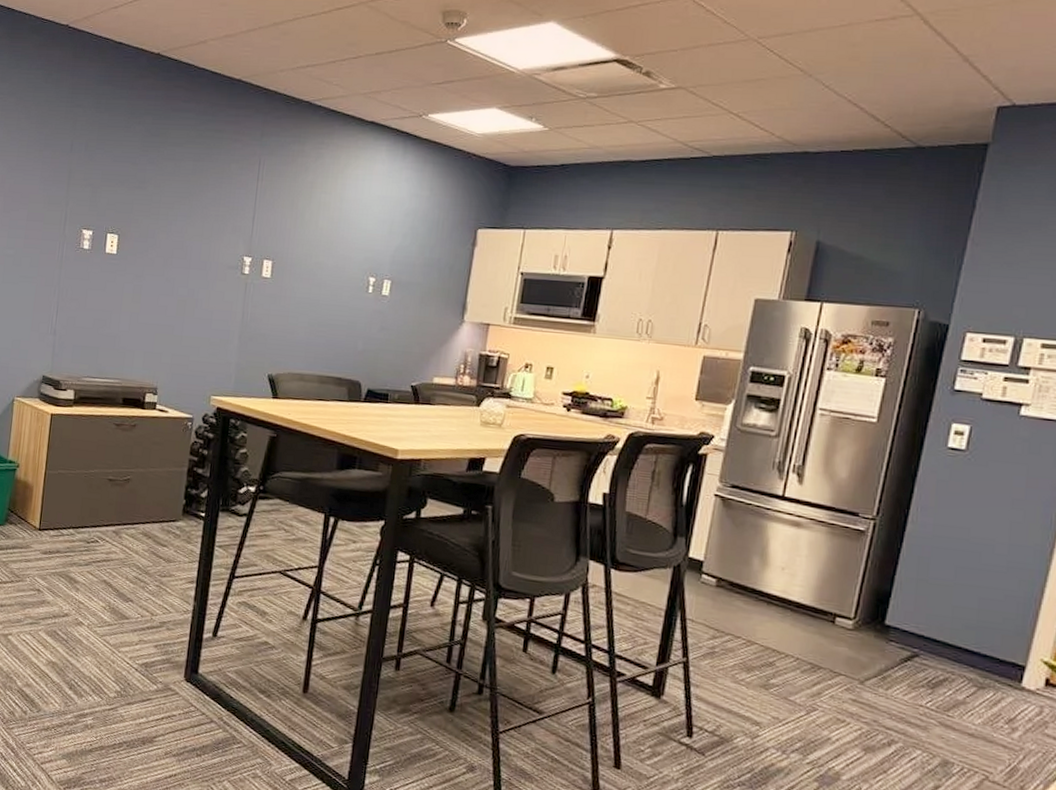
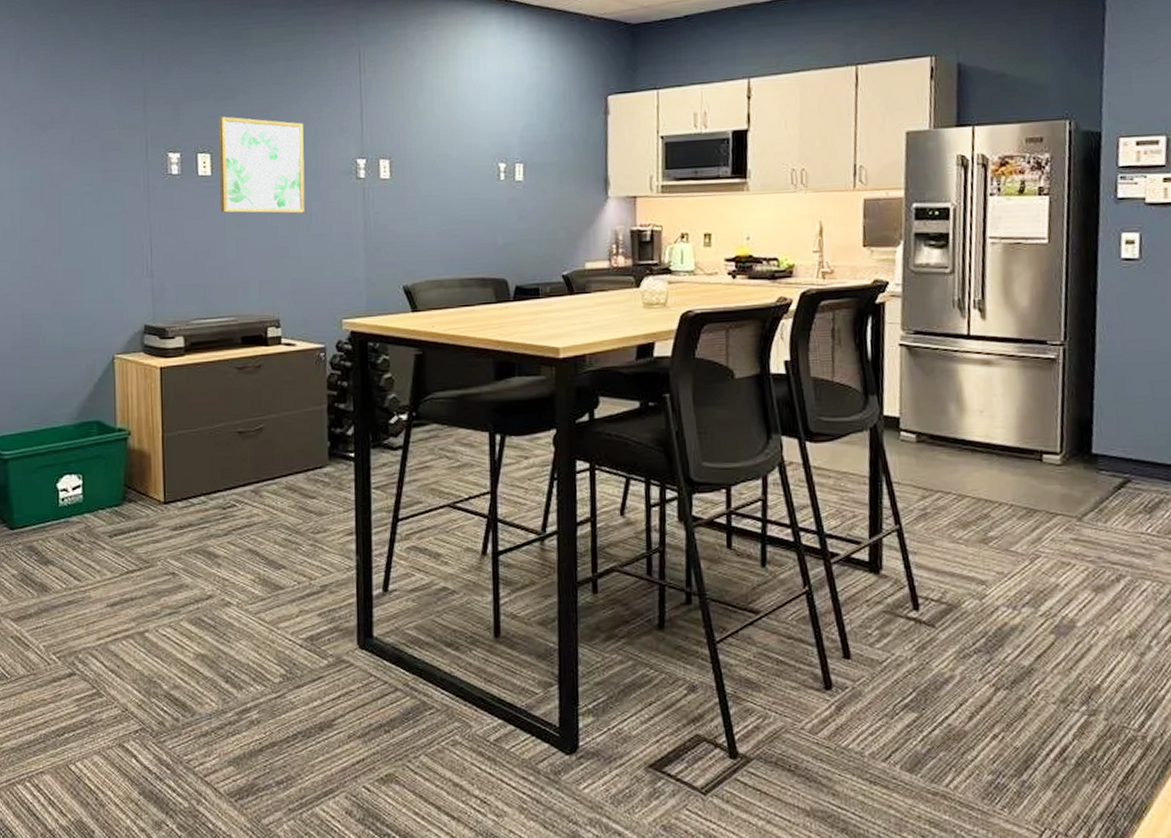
wall art: none [120,203,202,298] -> present [218,116,305,214]

